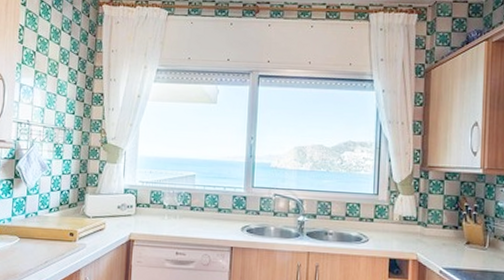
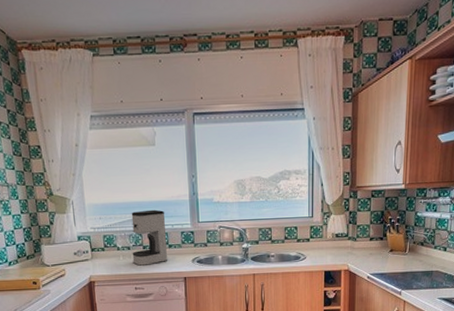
coffee maker: none [177,168,219,230] -> present [131,209,167,267]

